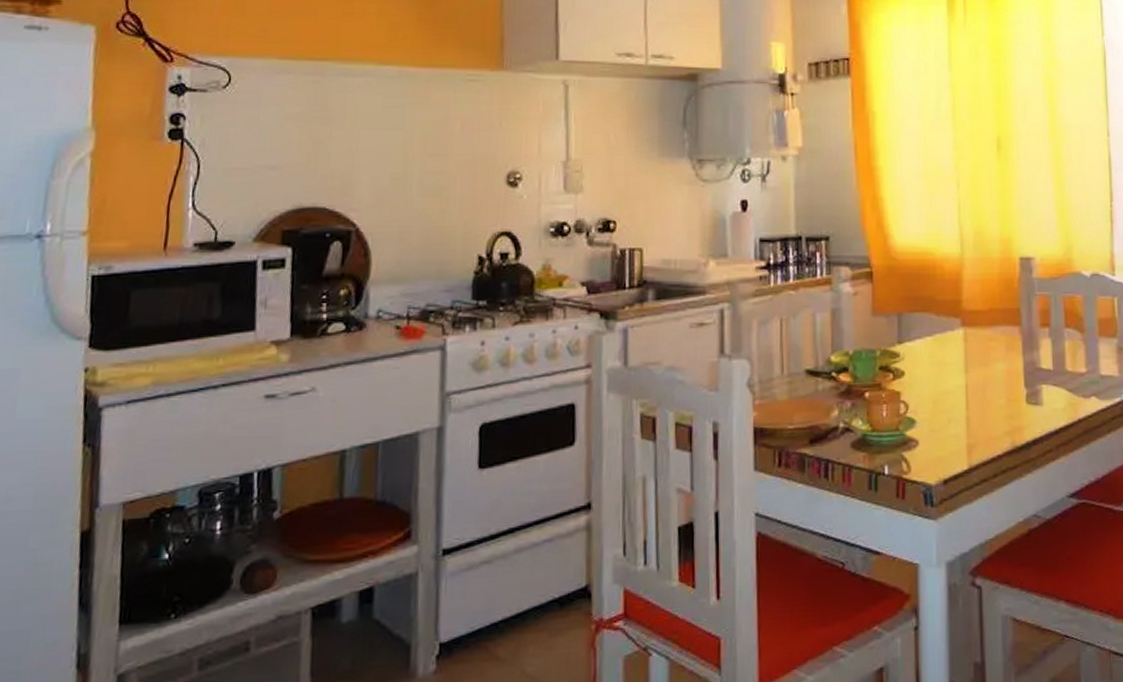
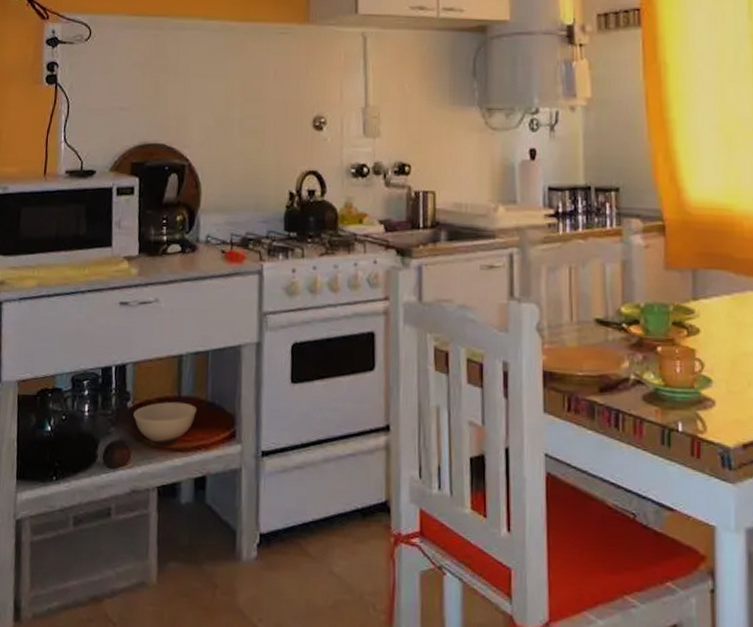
bowl: none [281,504,364,561] -> present [133,401,197,448]

